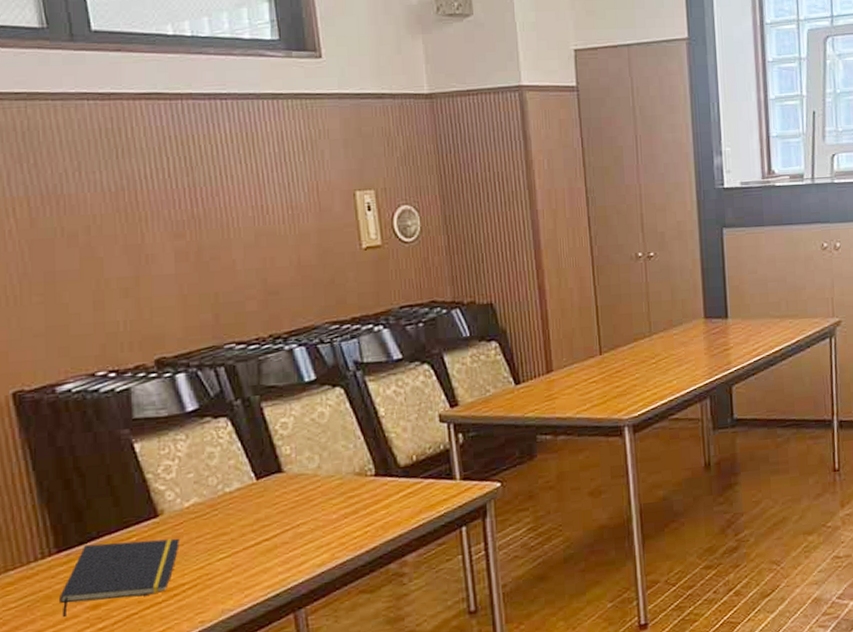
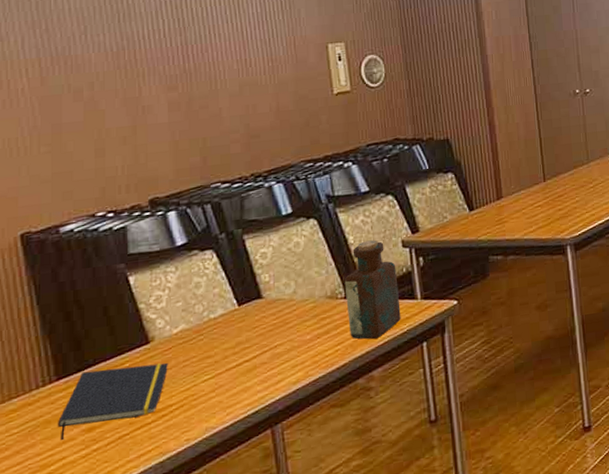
bottle: none [374,412,438,522] -> present [344,239,401,340]

